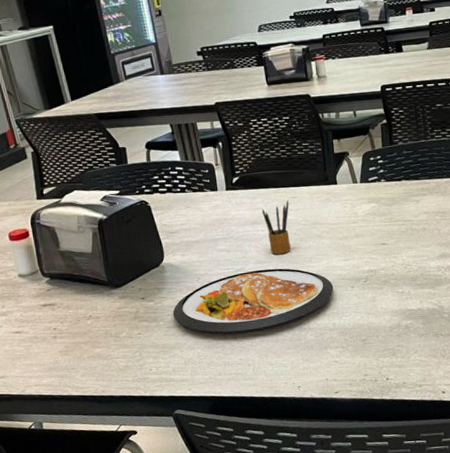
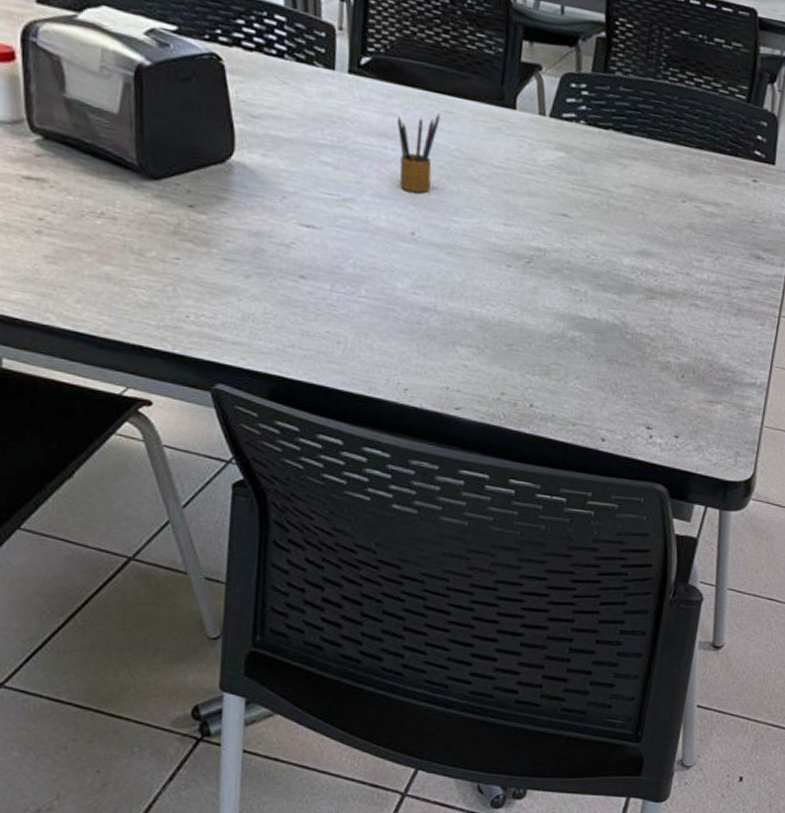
dish: present [172,268,334,335] -> none [234,204,482,299]

